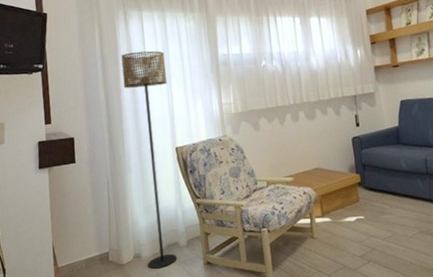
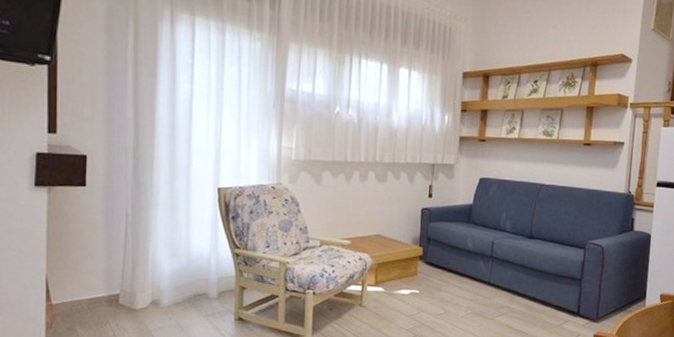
floor lamp: present [121,50,177,269] -> none [161,64,218,318]

